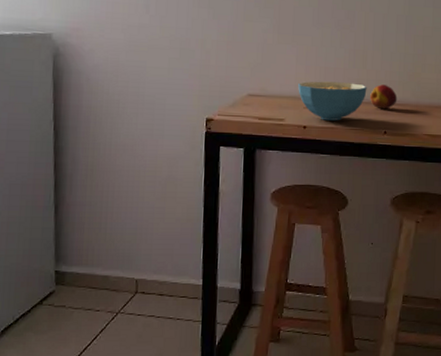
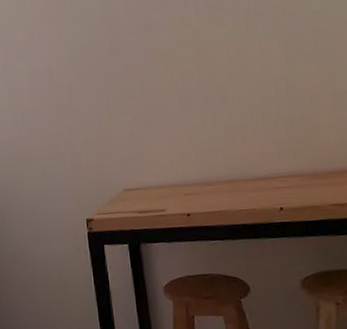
cereal bowl: present [298,81,367,121] -> none [174,160,253,205]
fruit: present [370,84,398,110] -> none [257,156,290,185]

